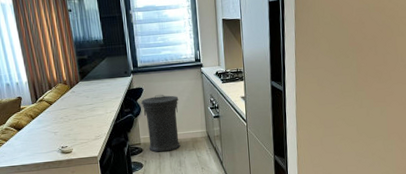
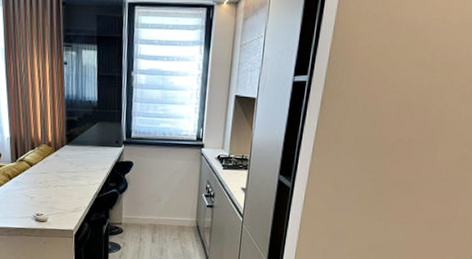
trash can: present [141,94,181,152] -> none [129,171,171,237]

